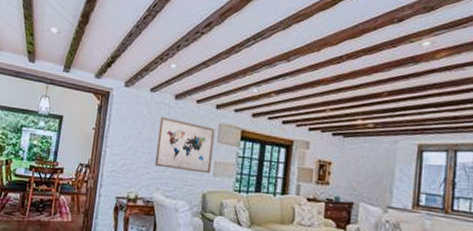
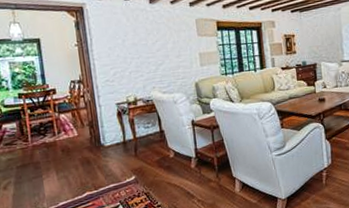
wall art: present [155,116,215,174] -> none [140,21,198,69]

